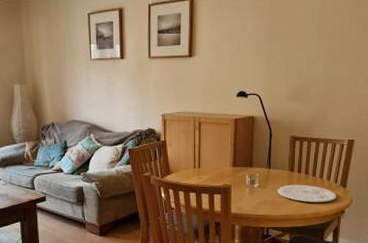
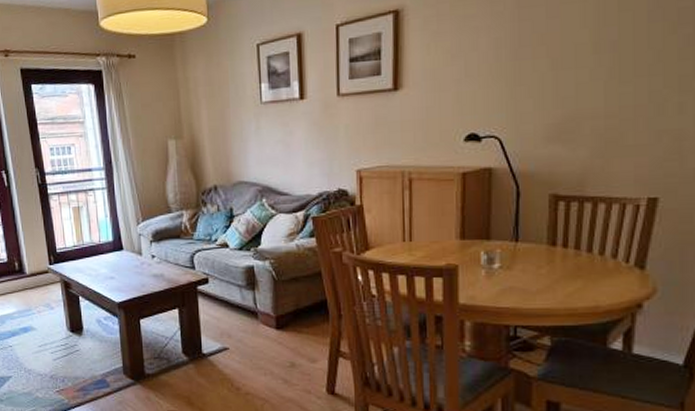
plate: present [277,184,337,203] -> none [529,264,629,292]

